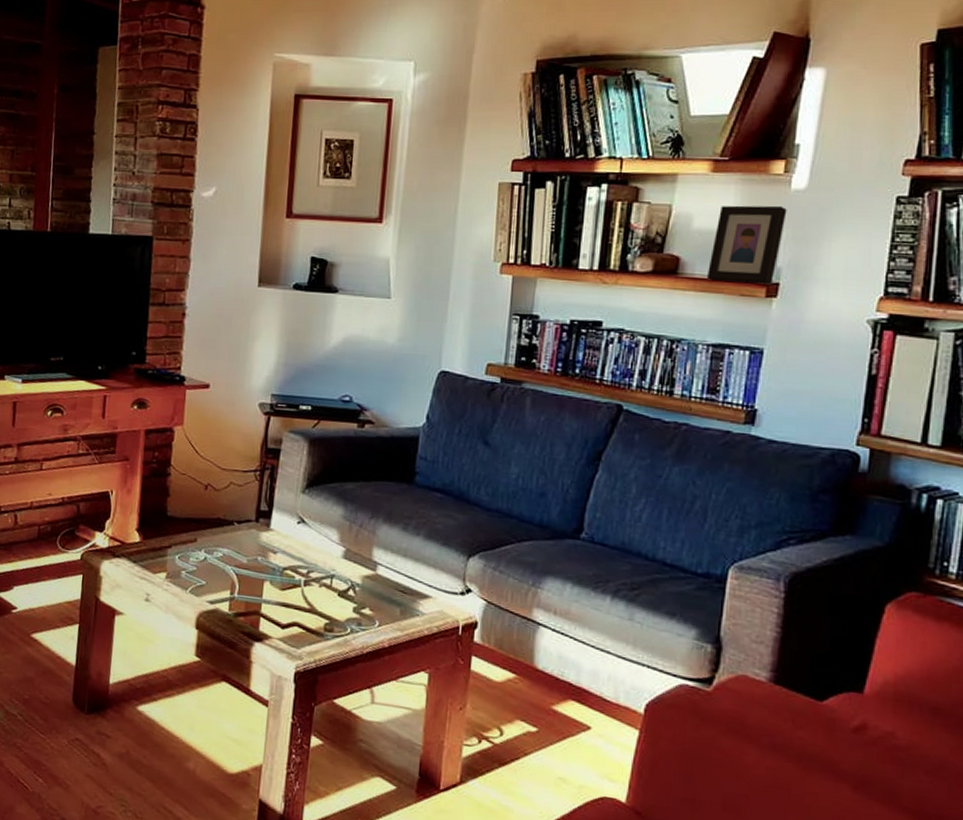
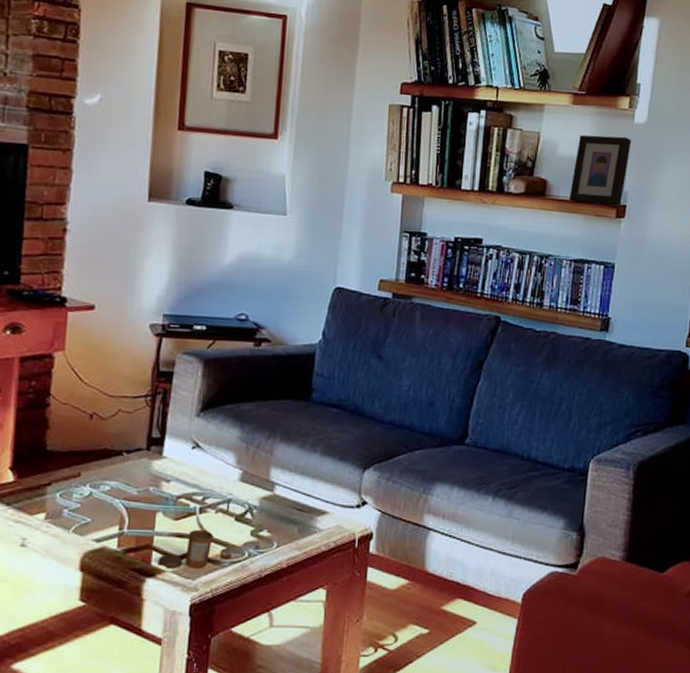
candle: none [265,601,317,639] -> present [158,529,214,569]

